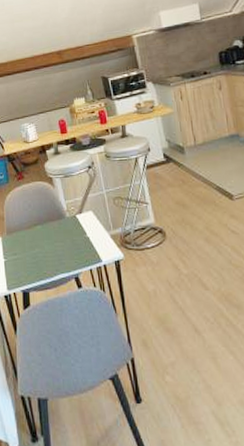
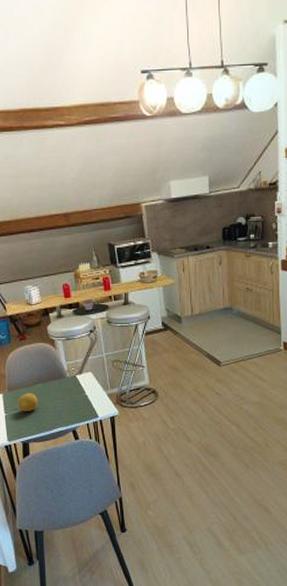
fruit: none [16,236,38,256] -> present [17,393,38,411]

